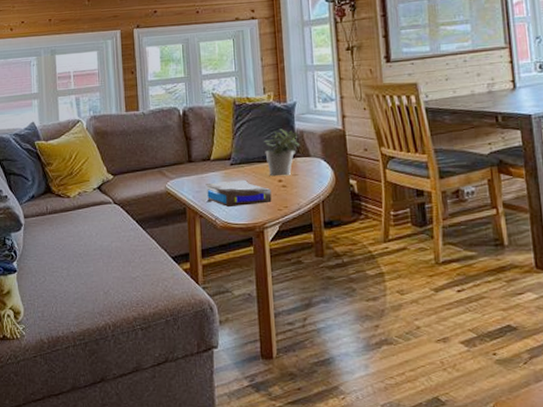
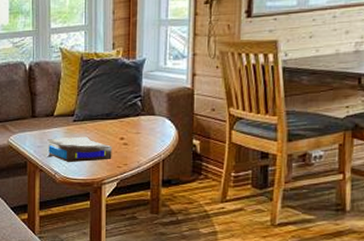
potted plant: present [263,129,300,177] -> none [108,86,146,134]

